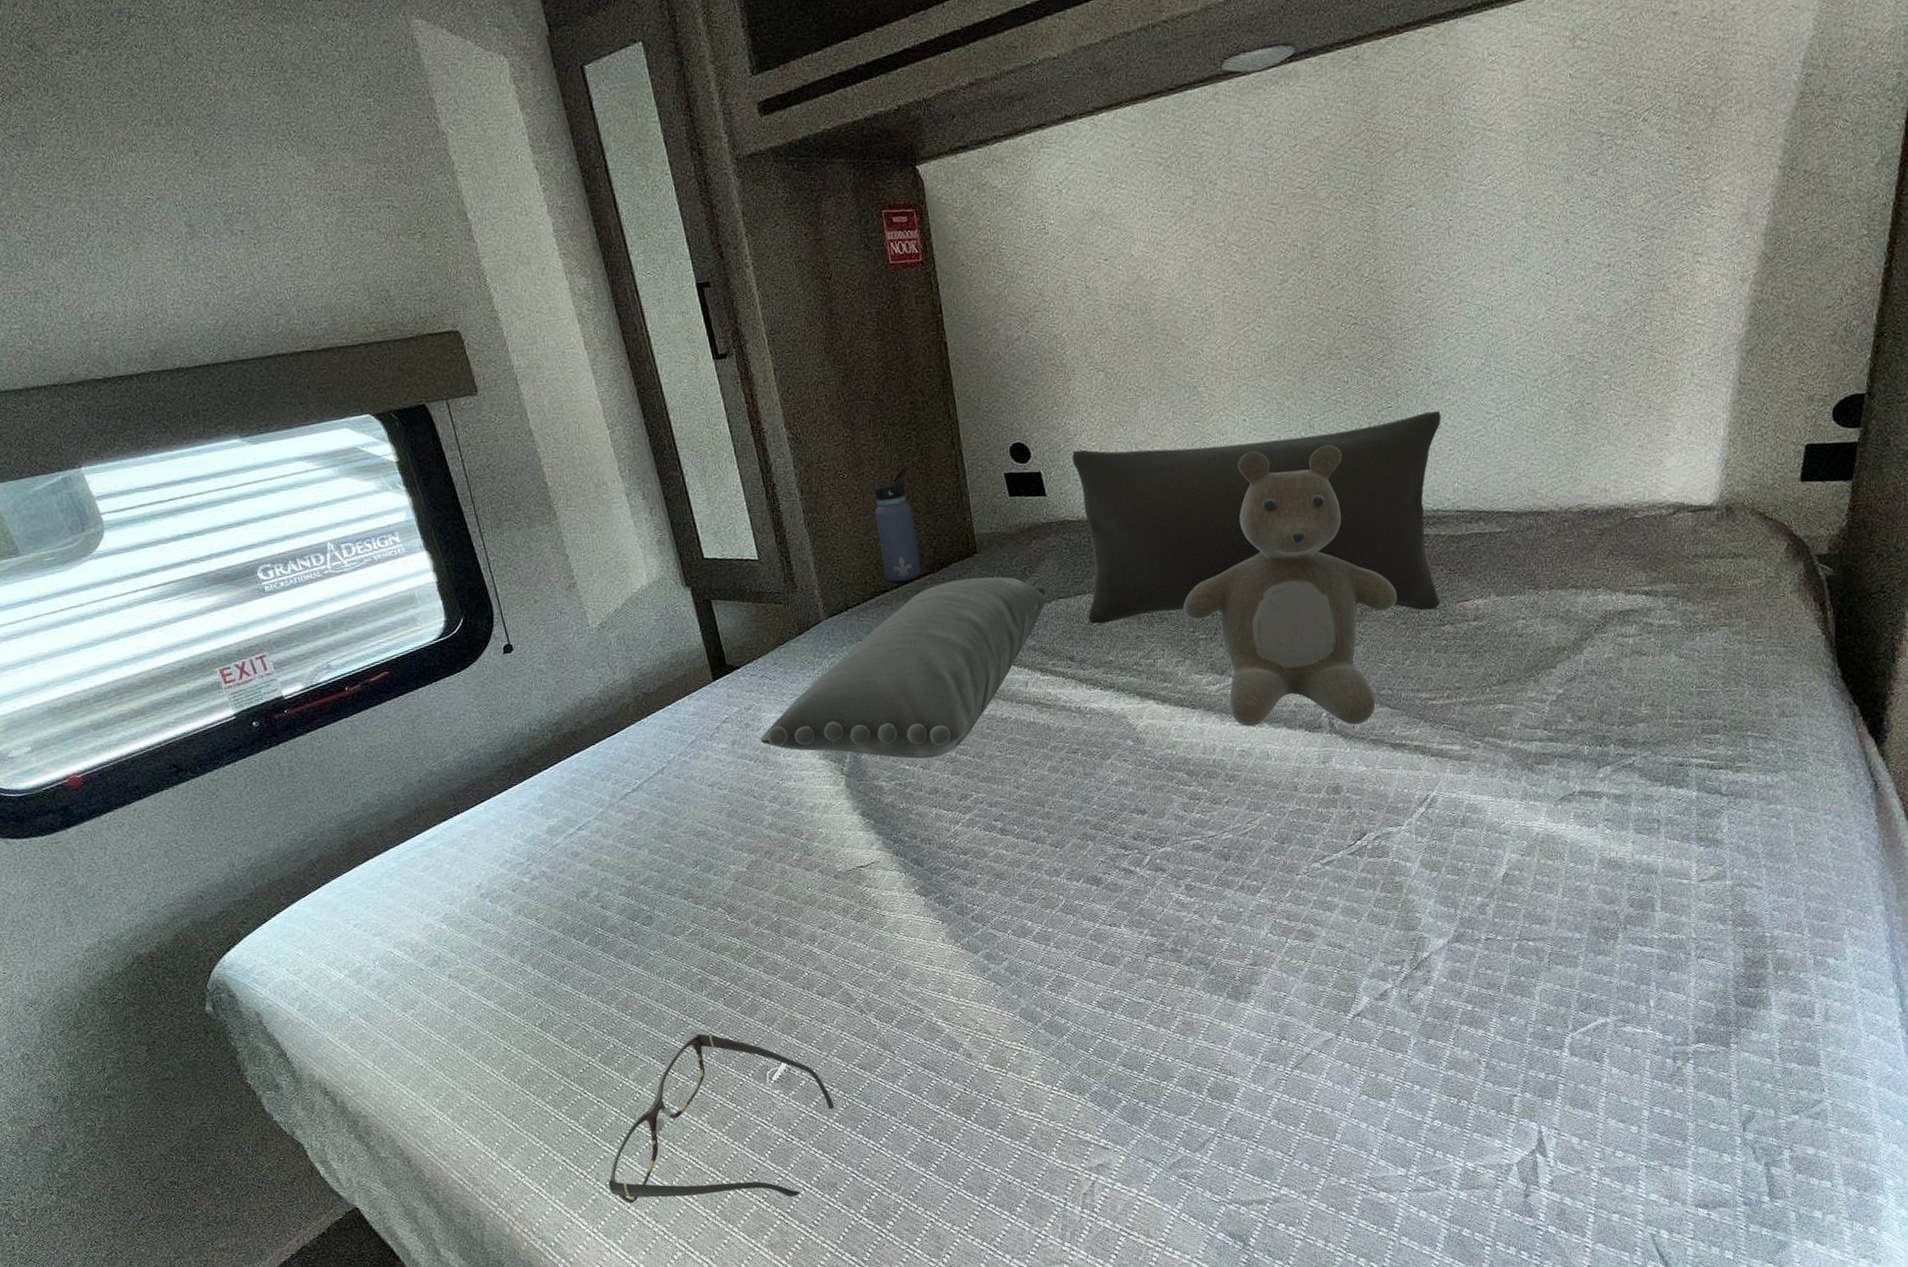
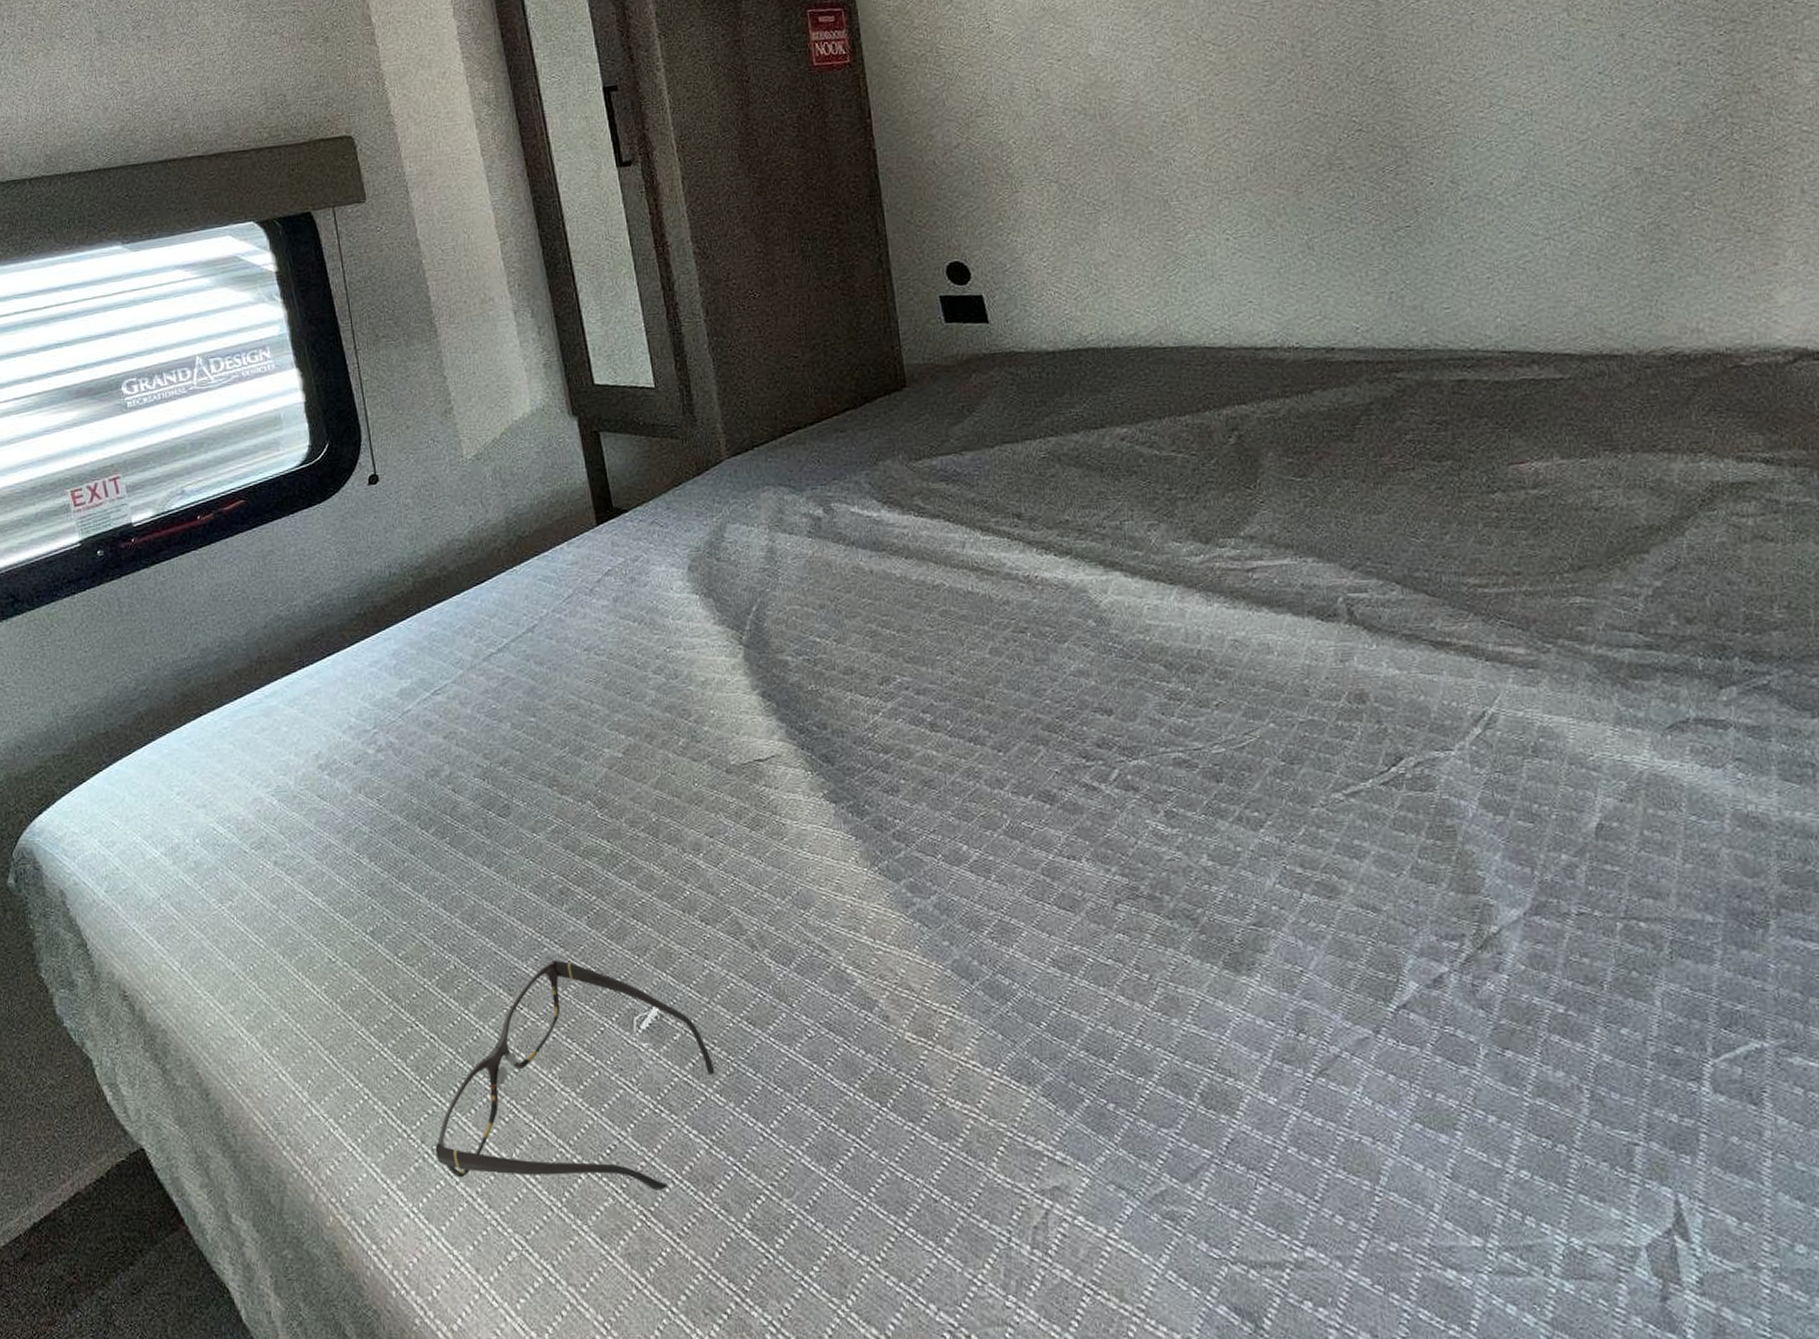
pillow: present [760,576,1047,759] -> none [647,415,989,631]
water bottle: present [873,466,922,583] -> none [788,286,842,419]
pillow: present [1072,411,1442,624] -> none [1020,232,1487,476]
teddy bear: present [1183,444,1398,727] -> none [1156,269,1431,614]

